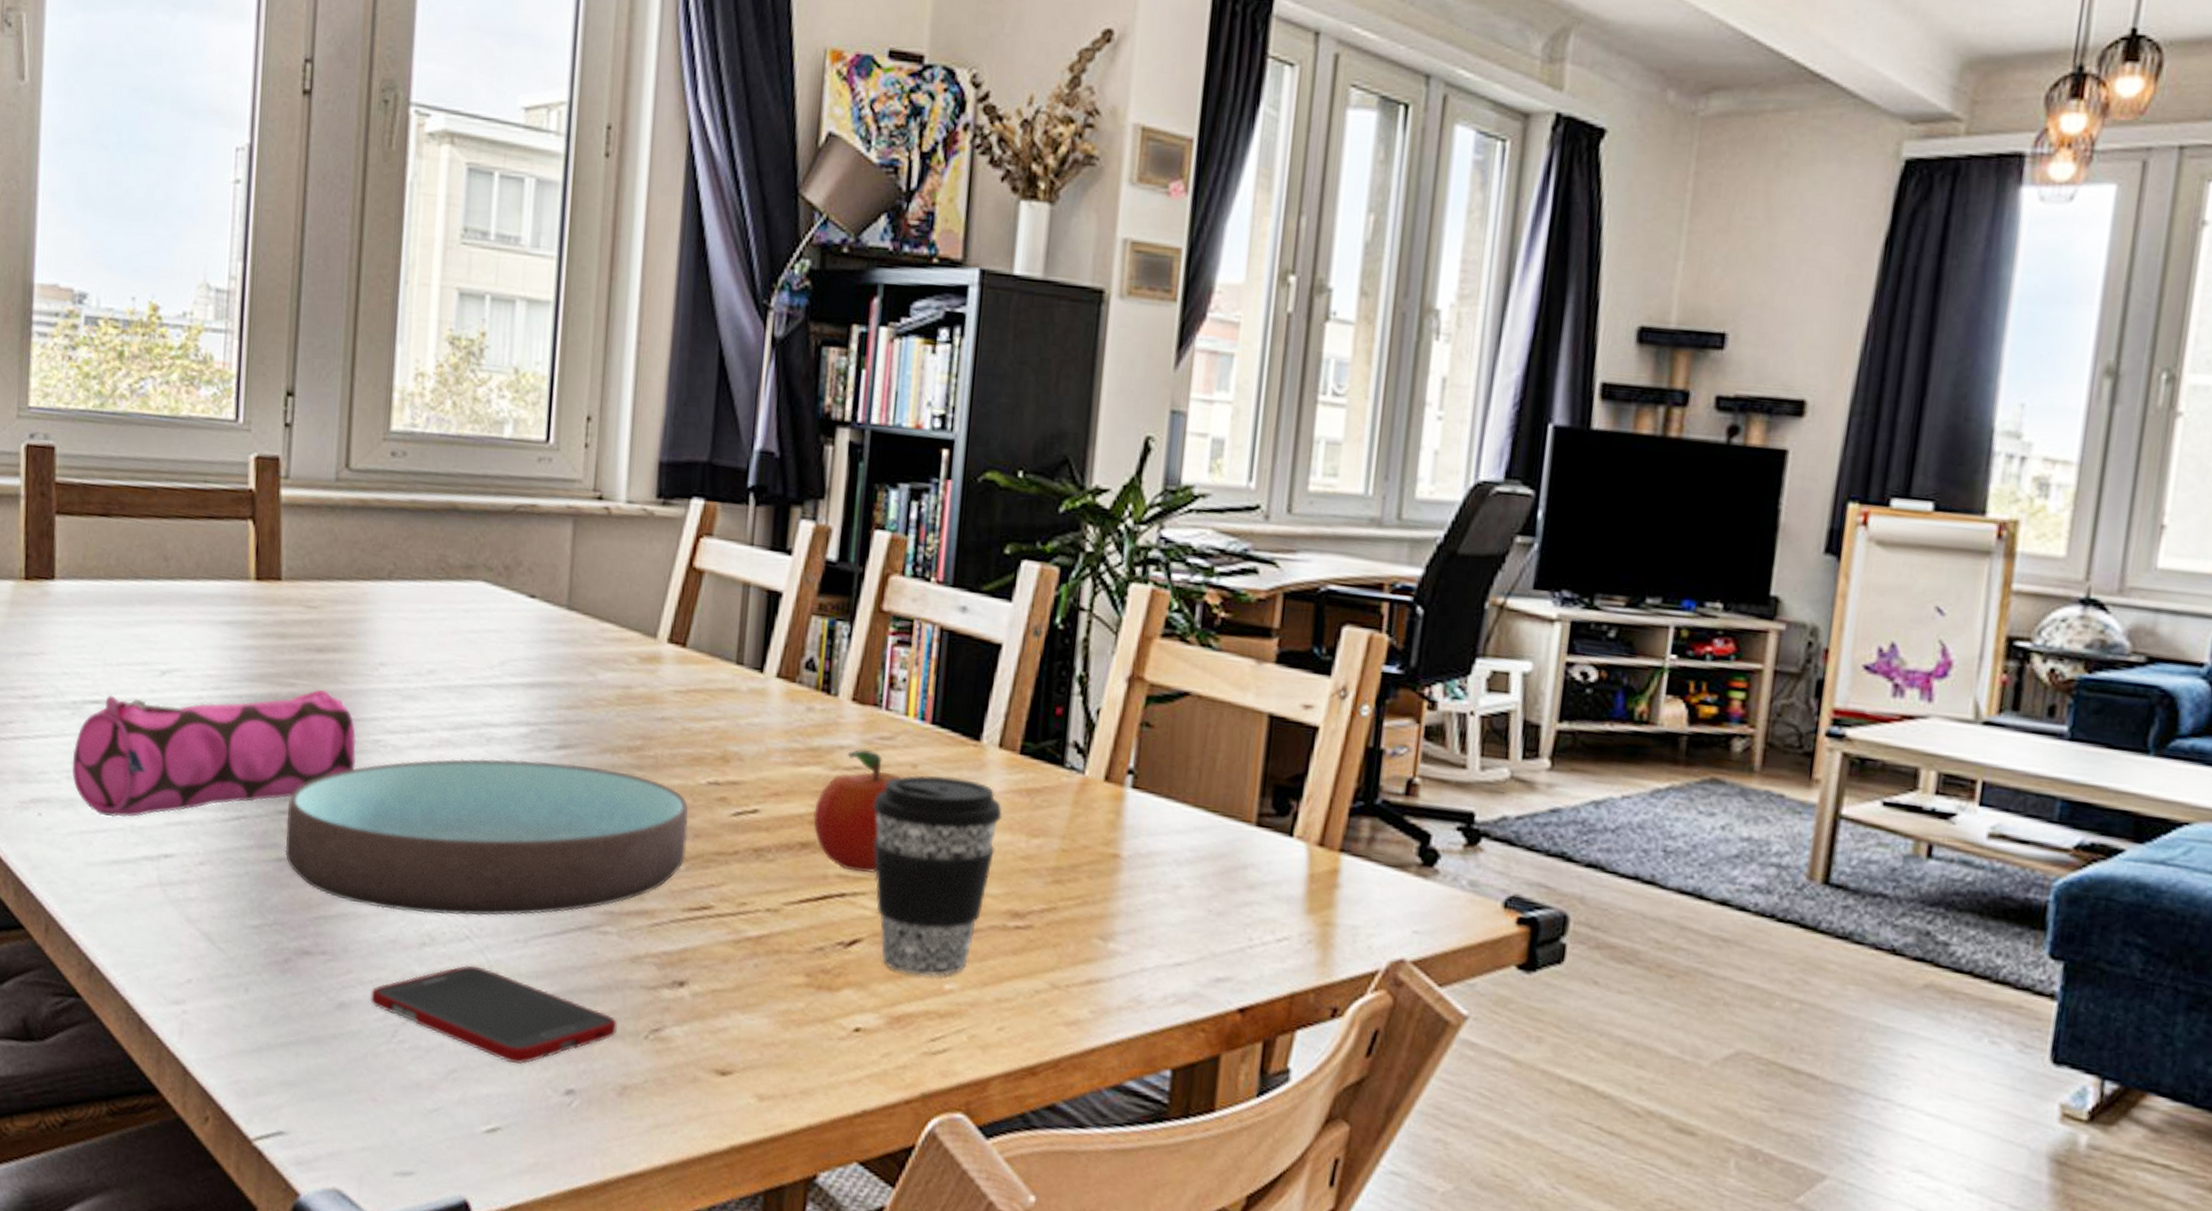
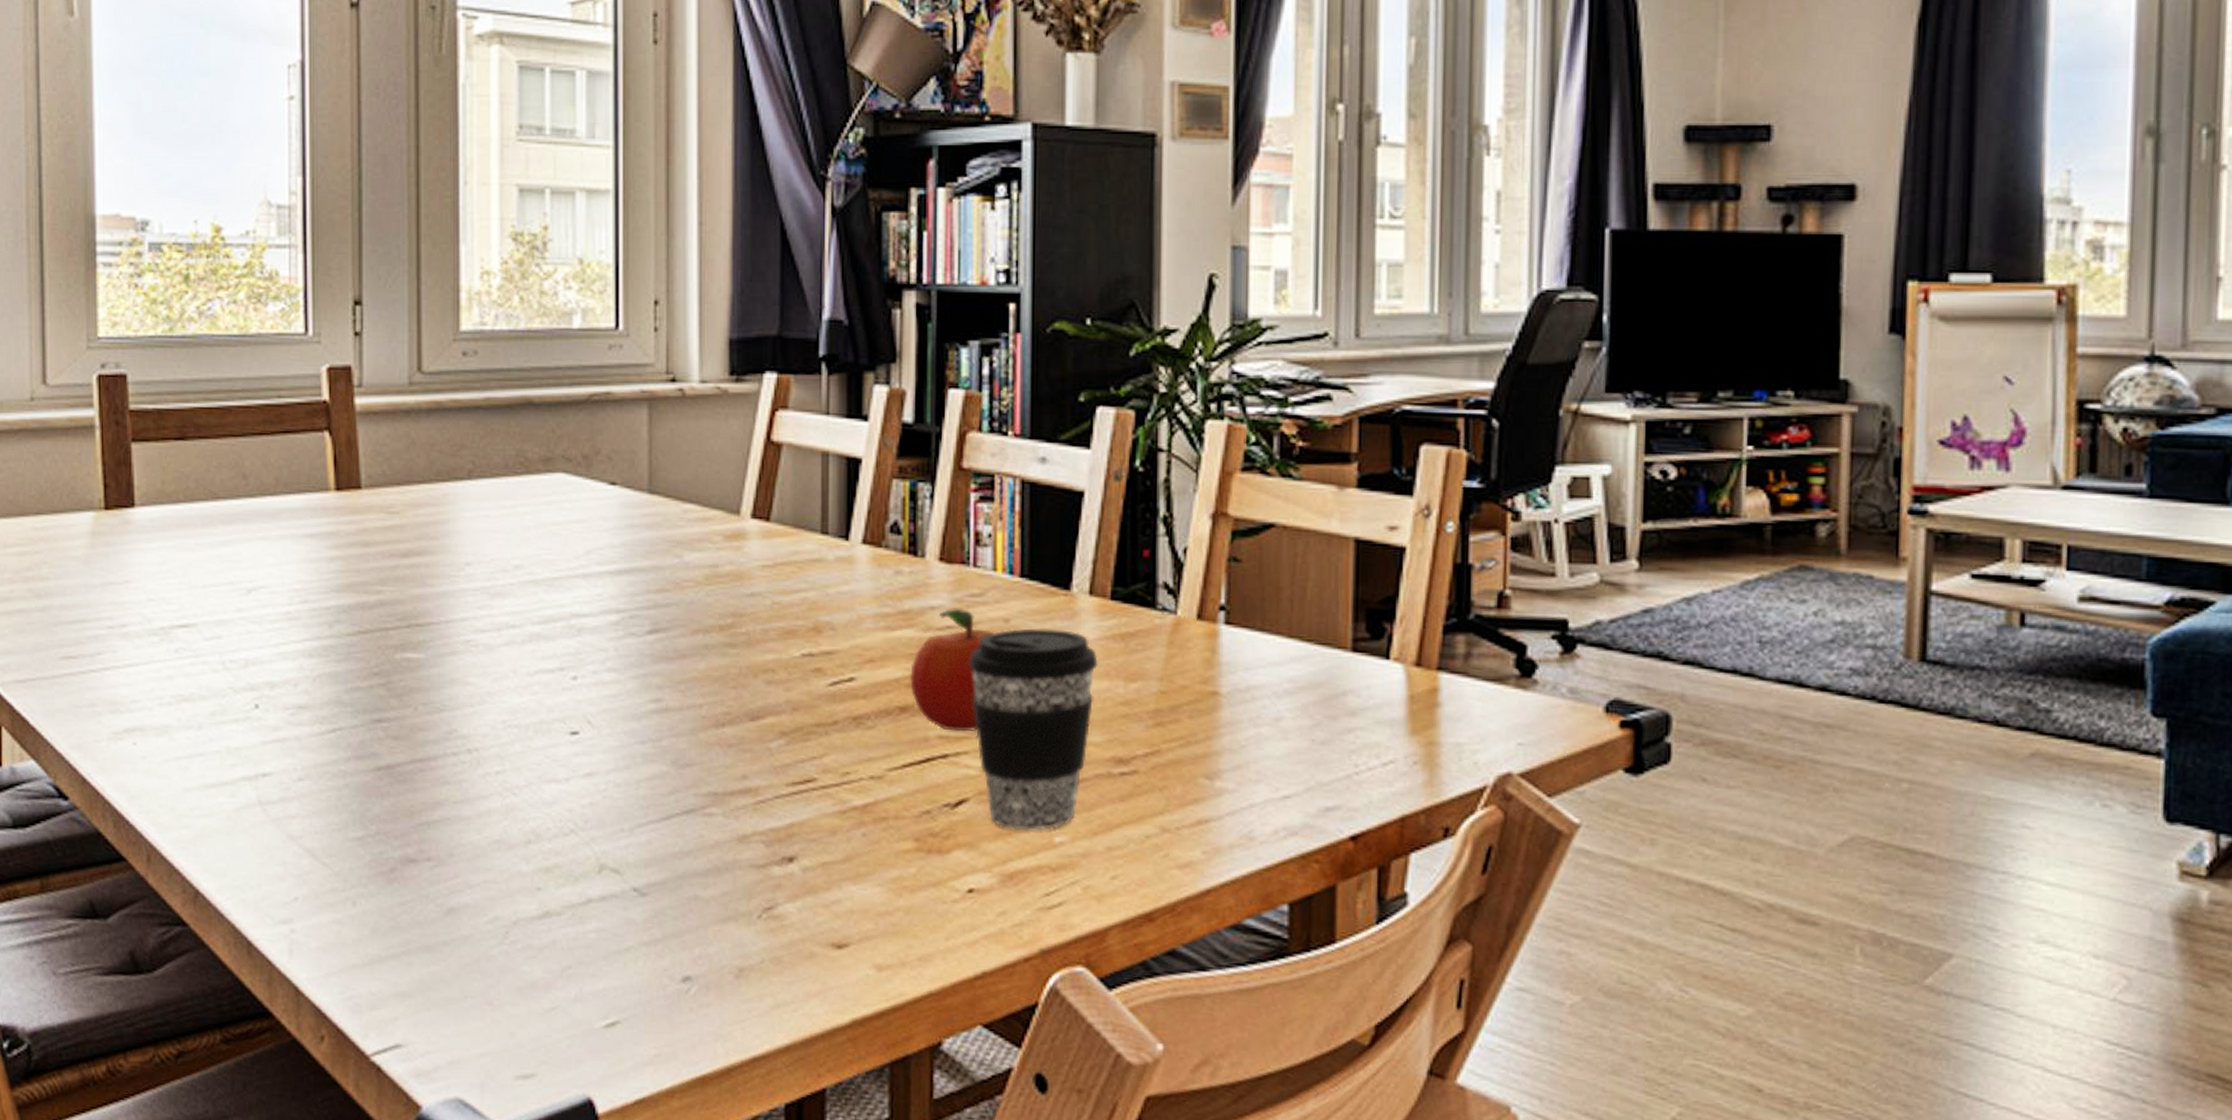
pencil case: present [71,688,357,818] -> none [163,594,449,741]
bowl: present [285,758,689,916] -> none [383,647,785,811]
cell phone: present [370,964,617,1064] -> none [479,859,729,955]

